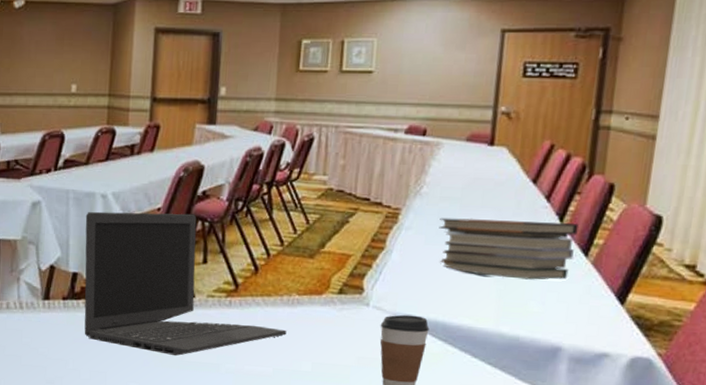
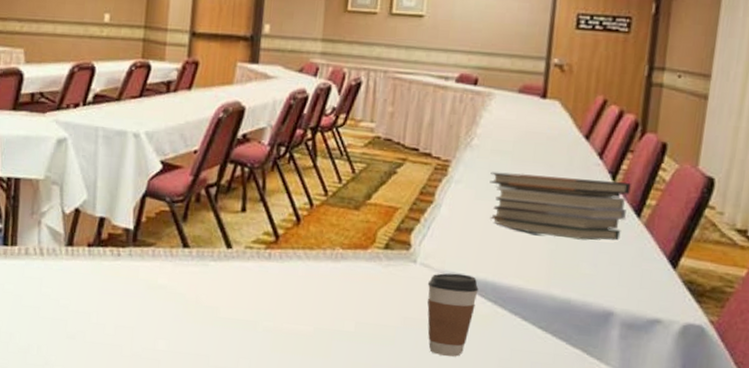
laptop computer: present [84,211,287,356] -> none [110,151,329,311]

